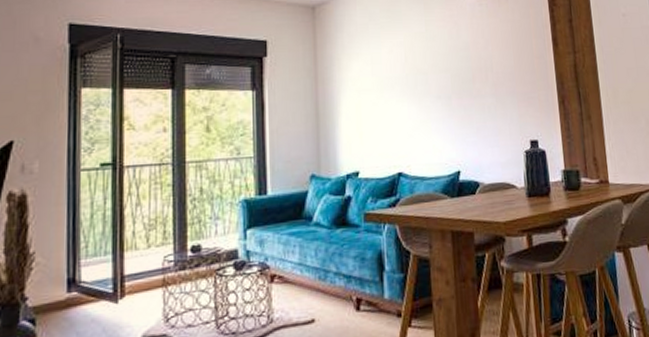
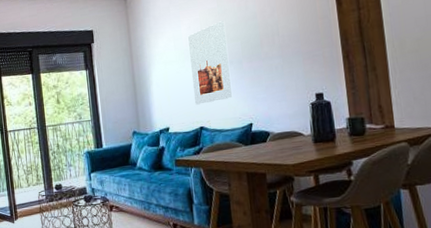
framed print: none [388,48,439,145] -> present [187,21,233,105]

